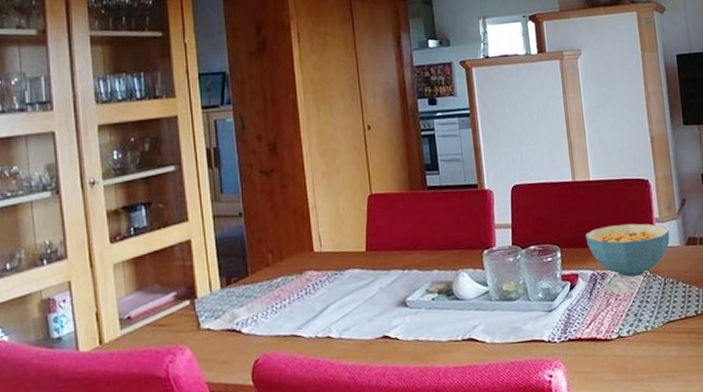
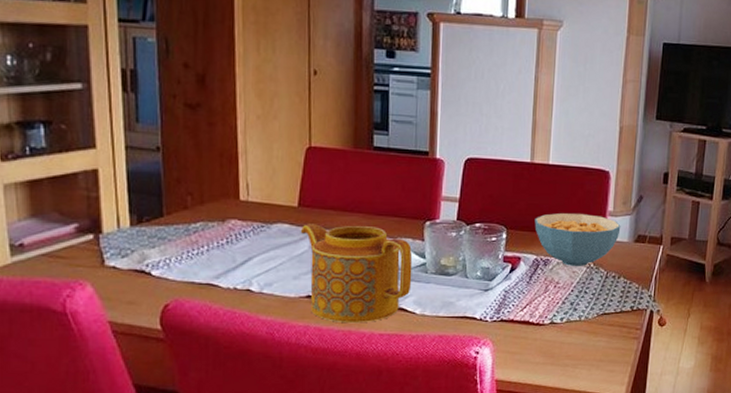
teapot: none [370,261,479,360] -> present [300,224,413,324]

